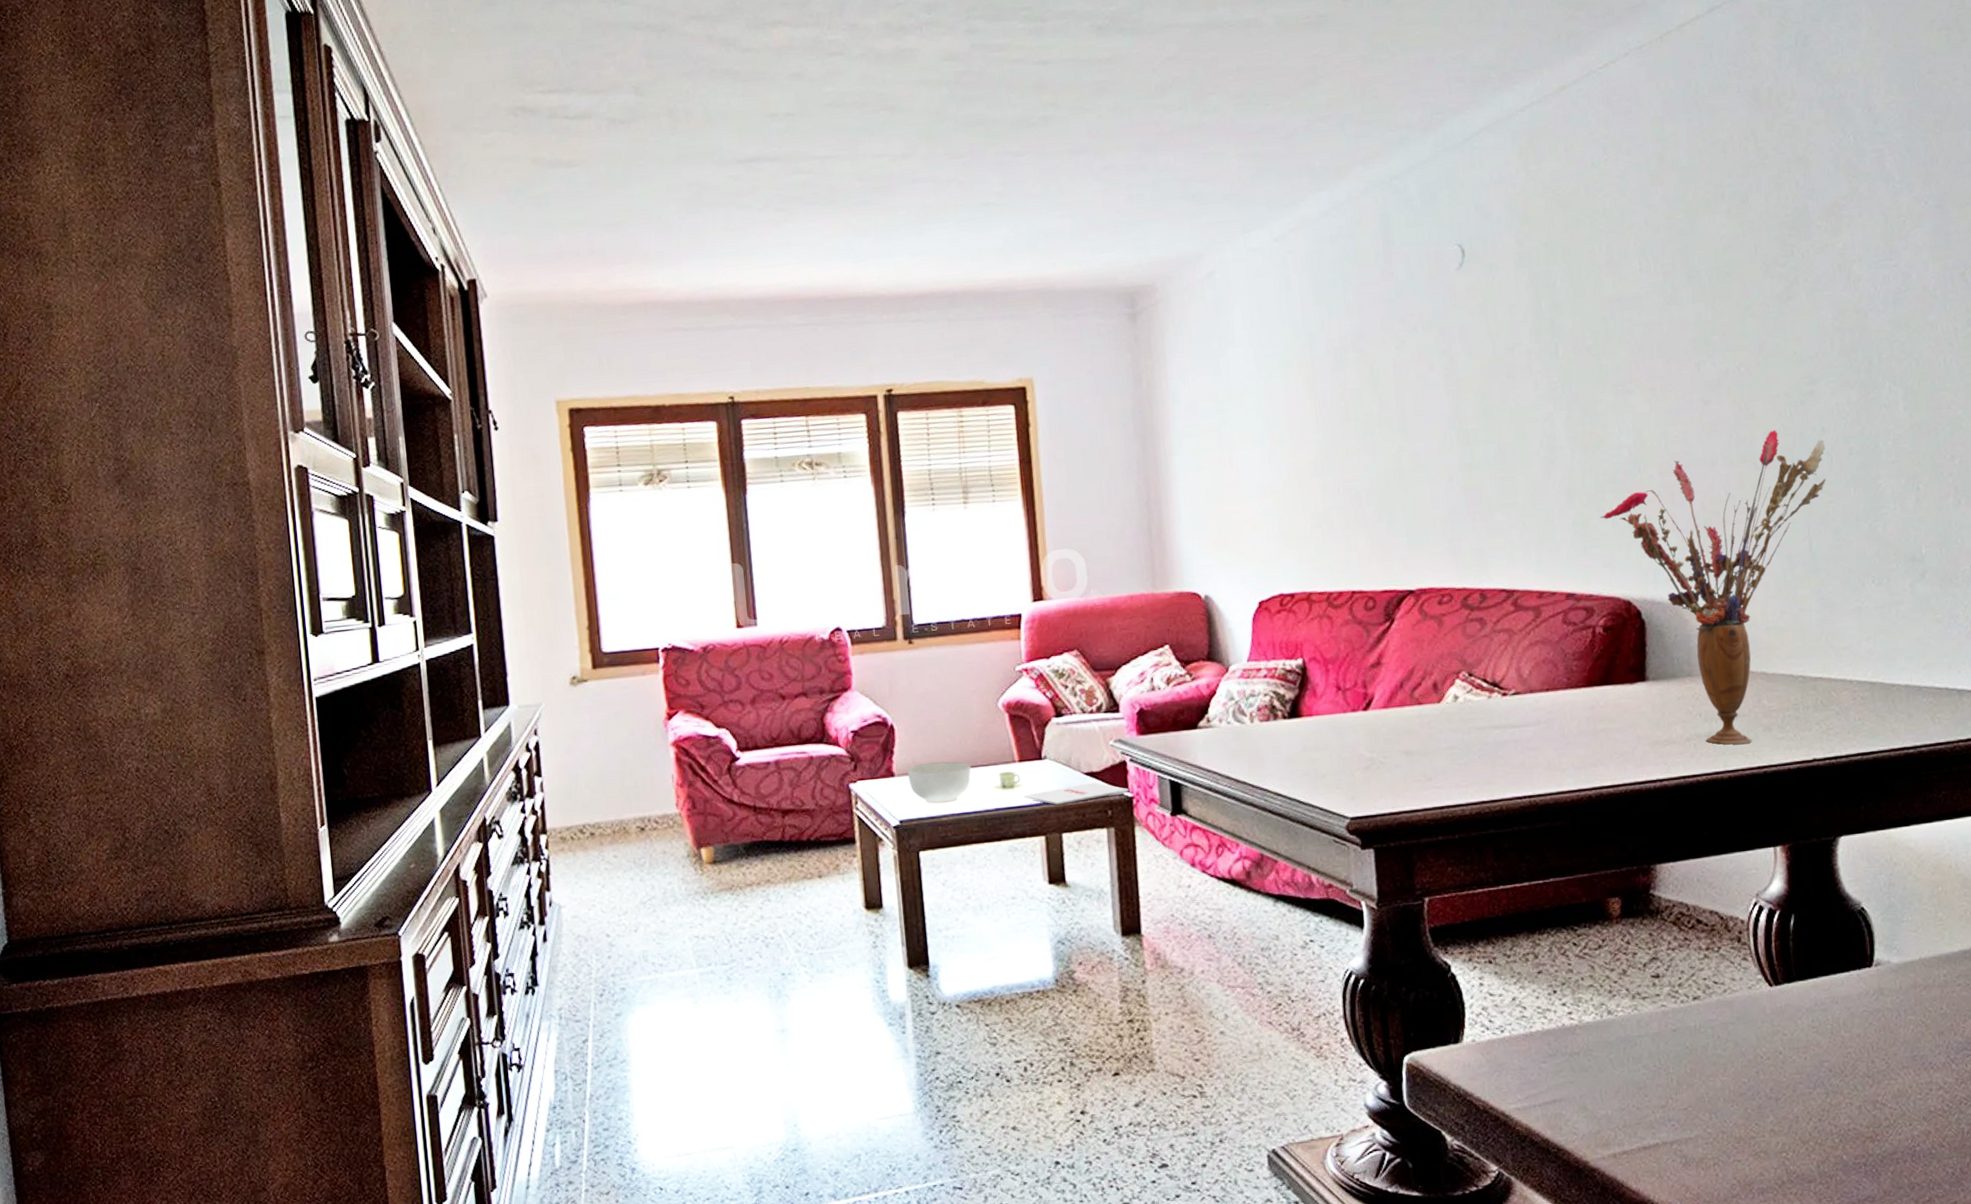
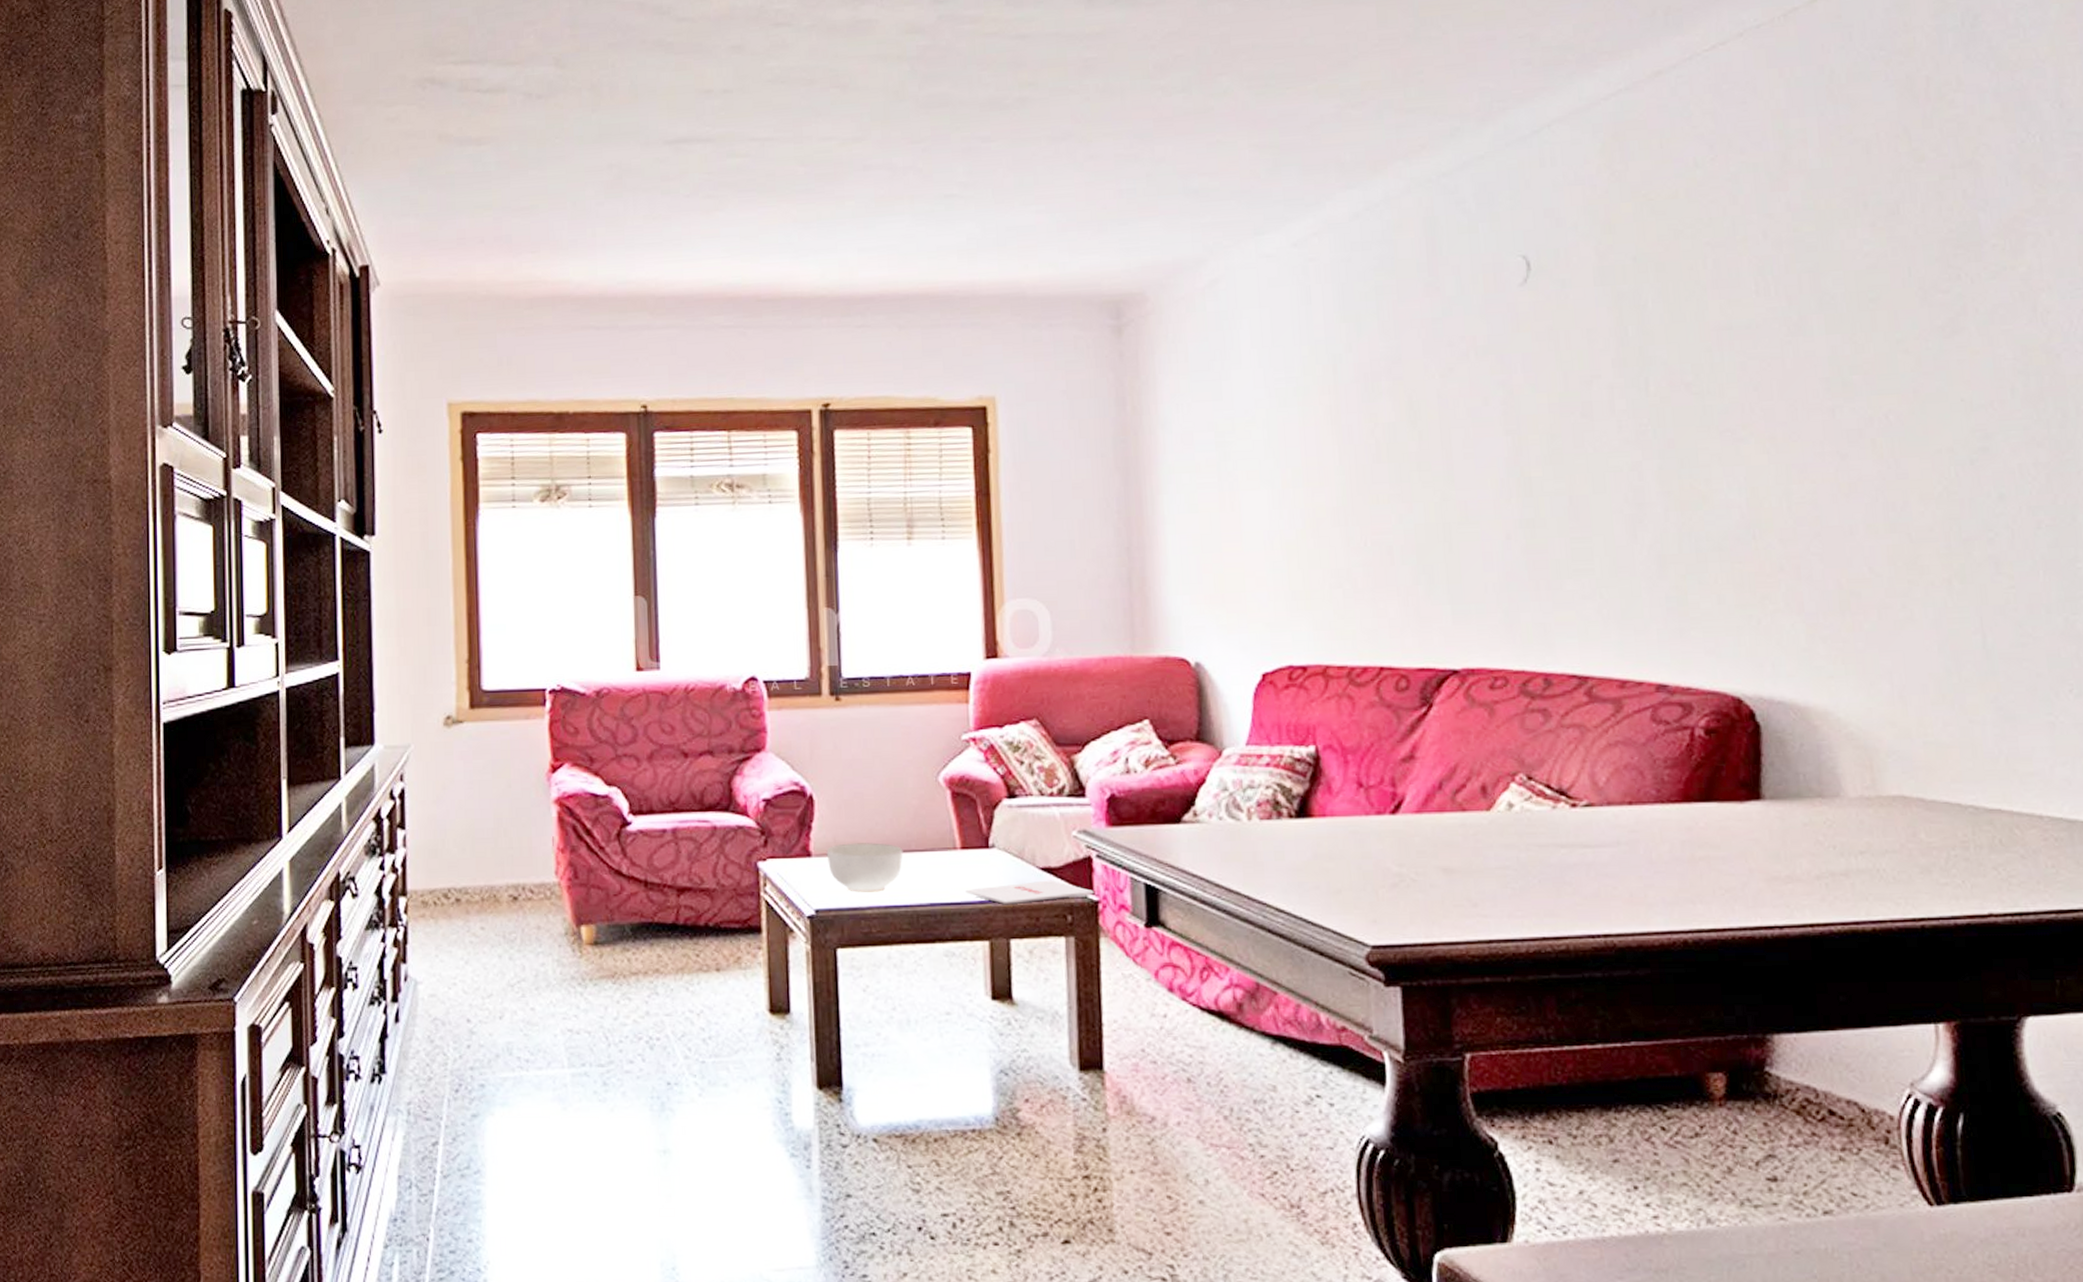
cup and saucer: present [993,771,1022,791] -> none [929,860,963,883]
bouquet: present [1600,430,1826,745] -> none [1702,494,2005,888]

